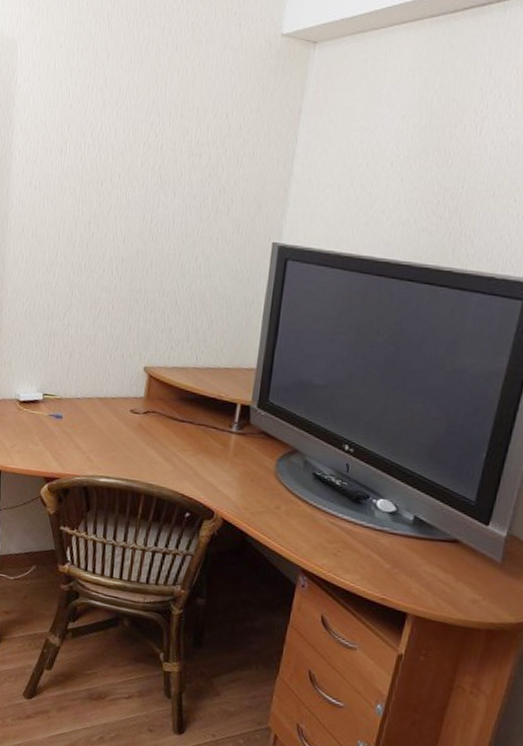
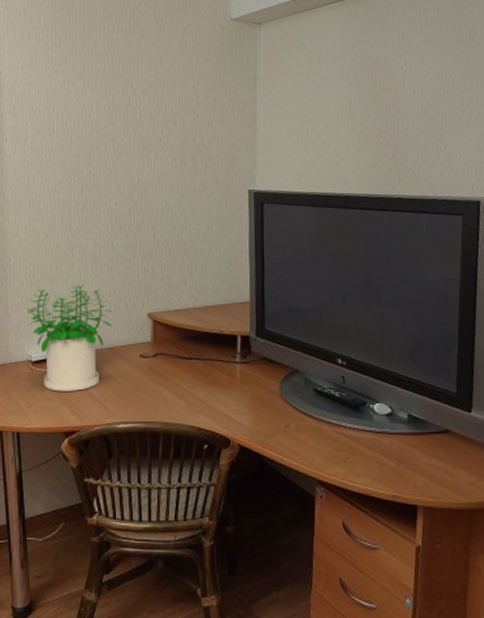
potted plant: none [19,326,107,438] -> present [27,284,113,392]

